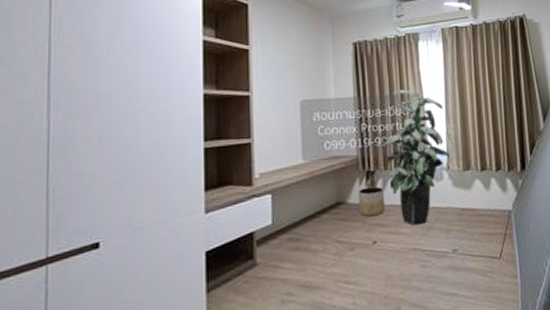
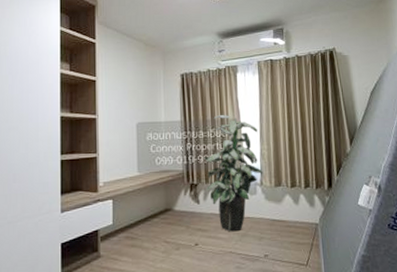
planter: present [358,186,385,217] -> none [183,197,206,223]

